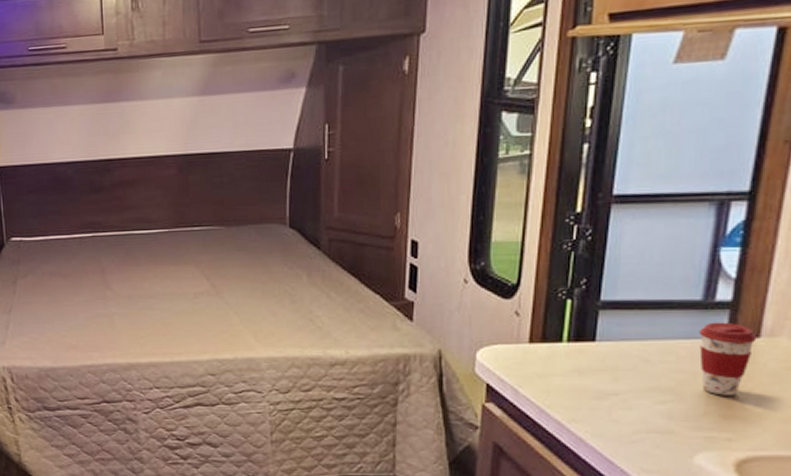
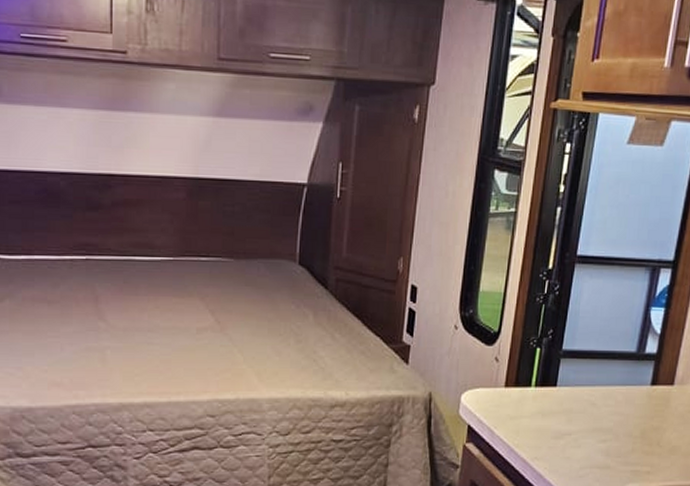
coffee cup: present [698,322,757,396] -> none [631,371,672,435]

